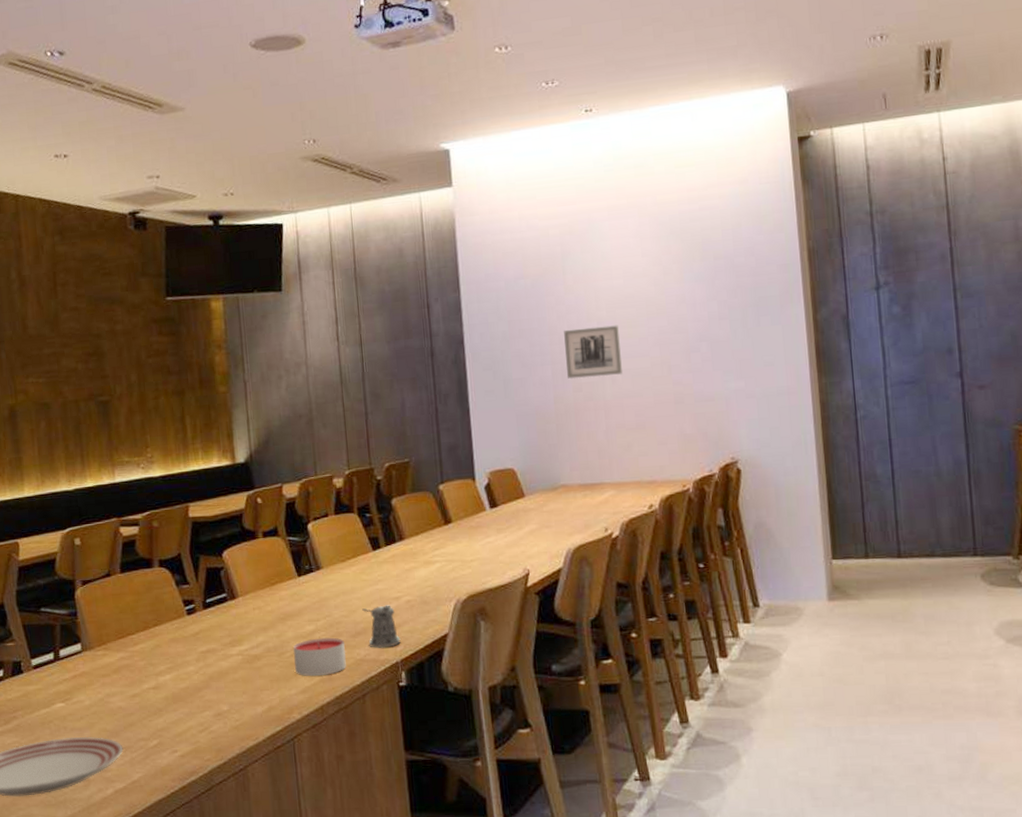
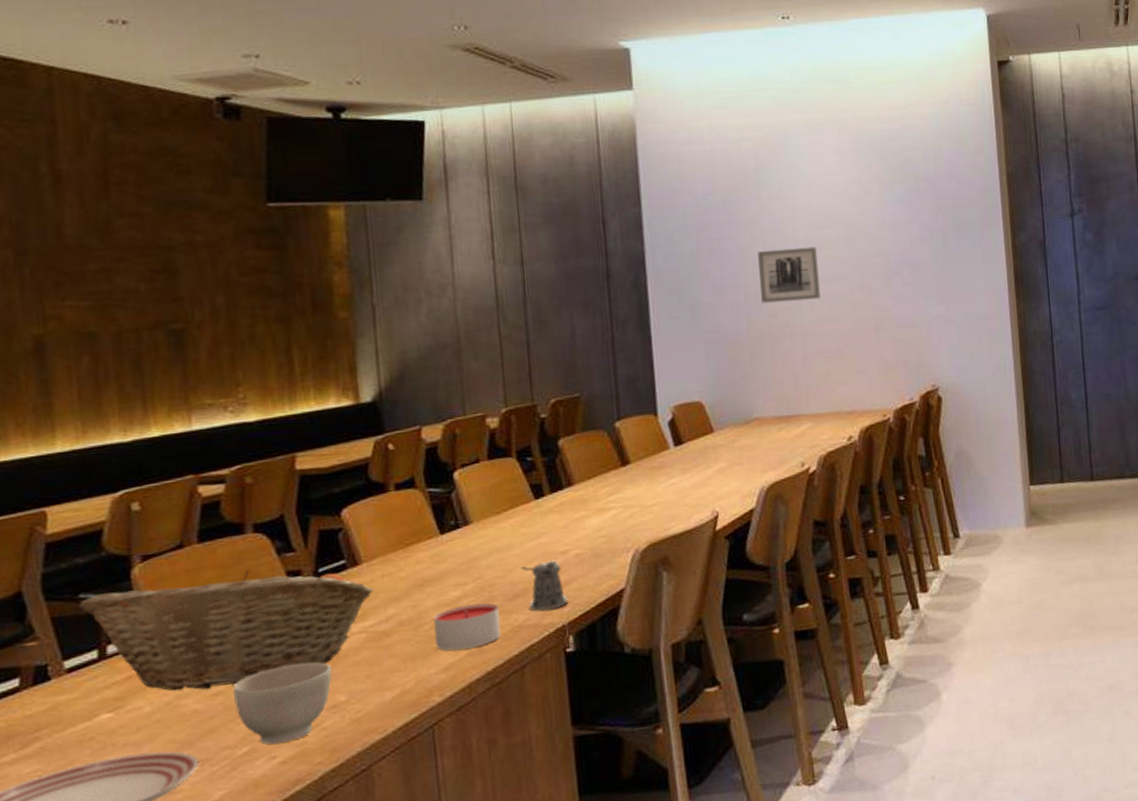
fruit basket: none [41,598,248,691] -> present [79,571,375,691]
bowl: none [146,676,217,741] -> present [233,662,332,745]

